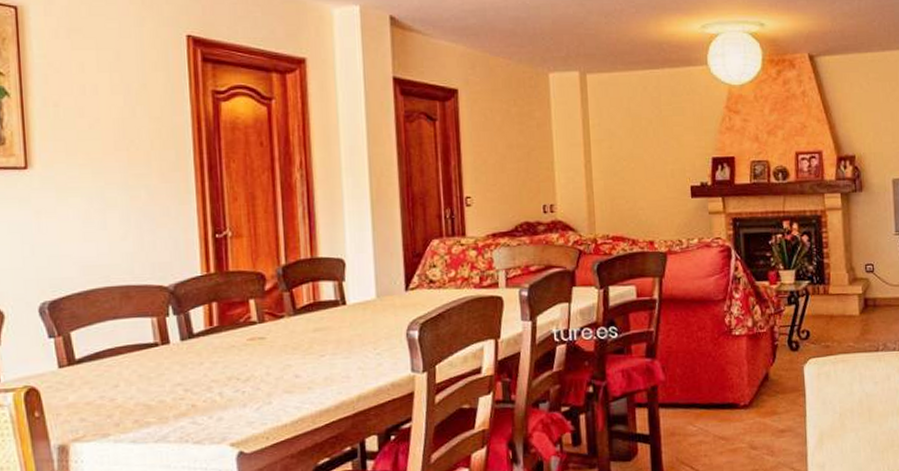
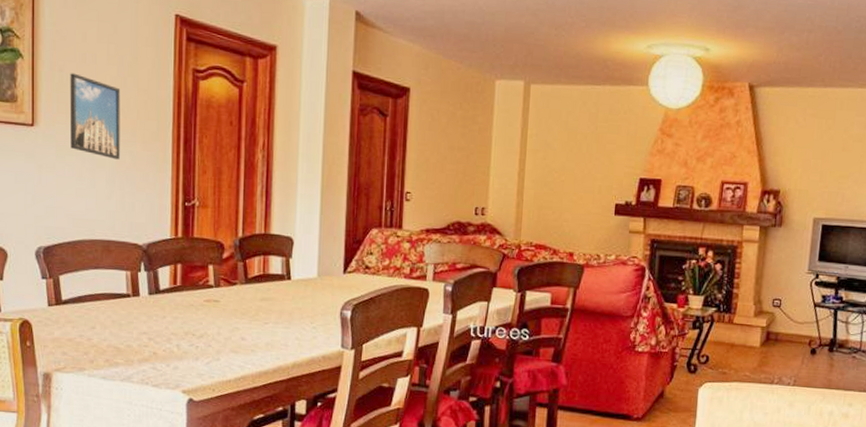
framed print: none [67,107,134,196] -> present [69,73,121,160]

